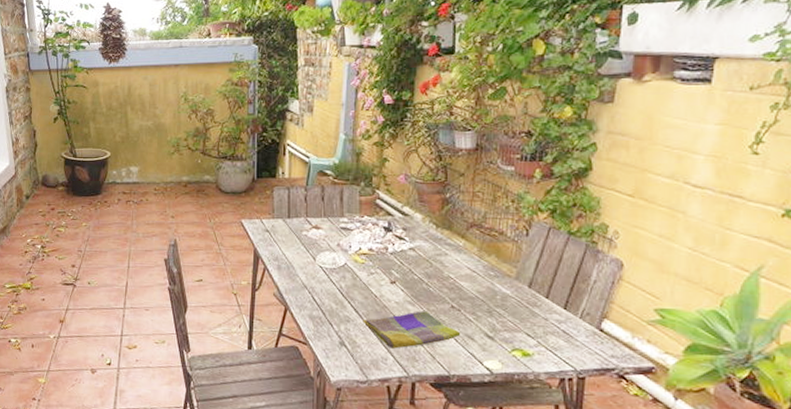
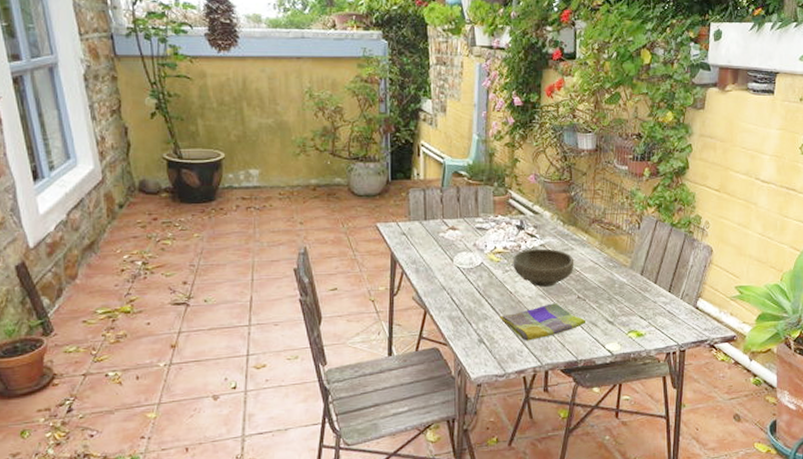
bowl: none [379,252,448,293] -> present [513,248,575,287]

